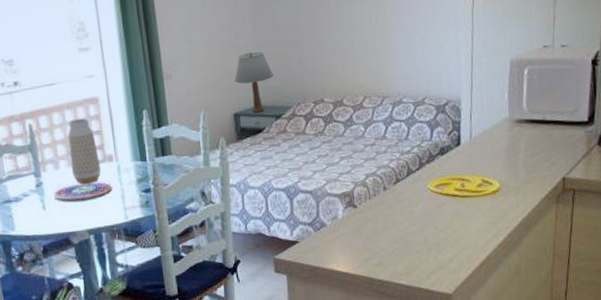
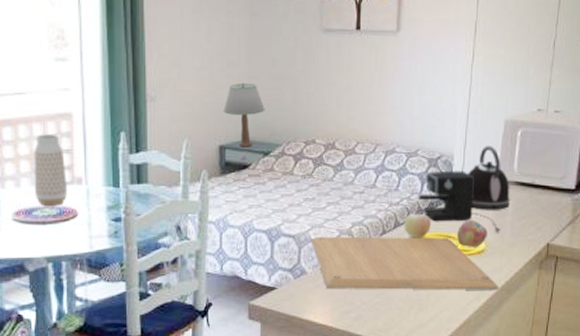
chopping board: none [328,181,517,239] -> present [311,236,499,291]
fruit: none [416,157,443,184] -> present [404,210,431,238]
coffee maker: none [428,114,515,171] -> present [417,170,501,232]
fruit: none [470,161,501,189] -> present [457,219,488,248]
kettle: none [476,87,522,150] -> present [468,145,511,210]

